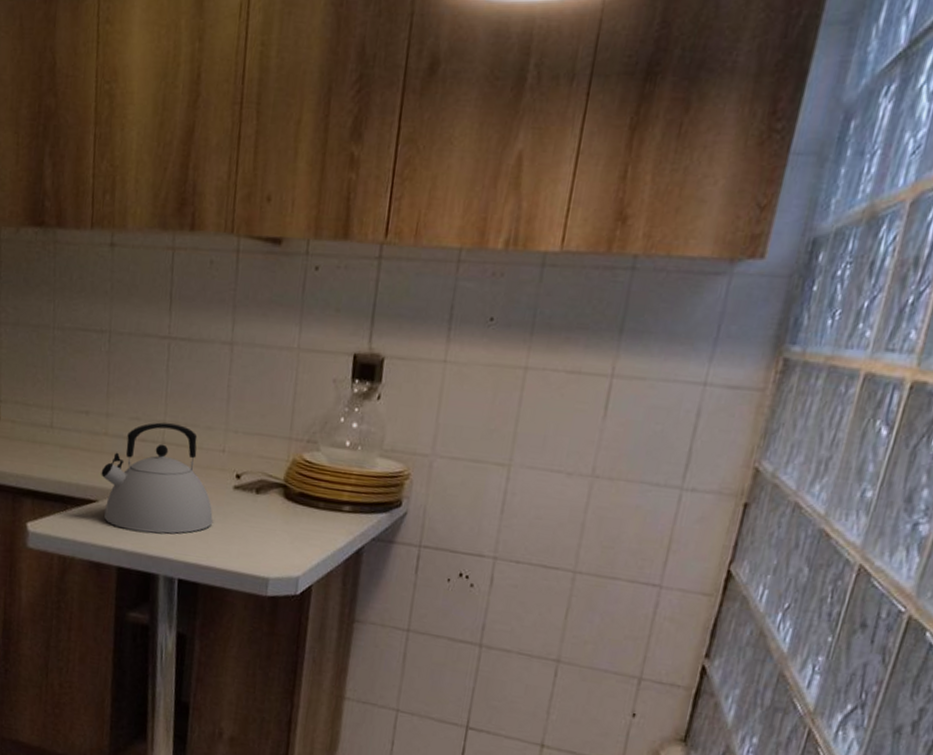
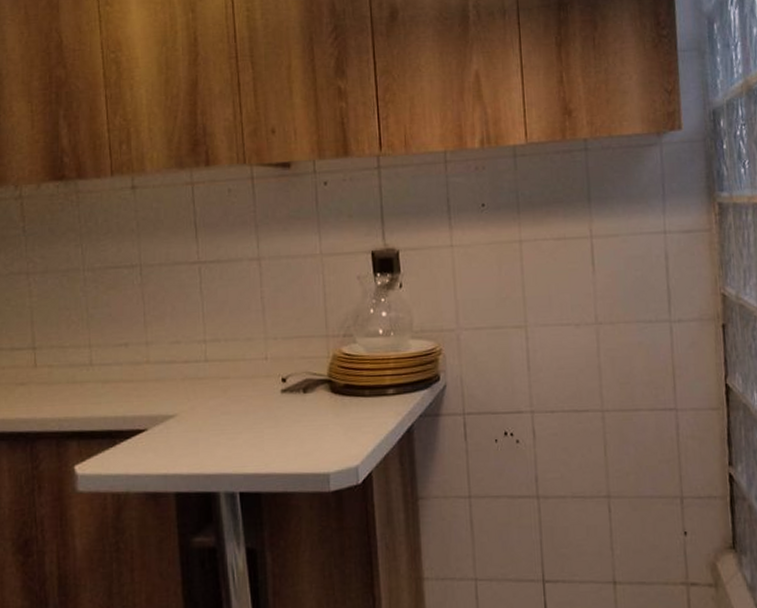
kettle: present [101,422,214,534] -> none [147,341,267,453]

